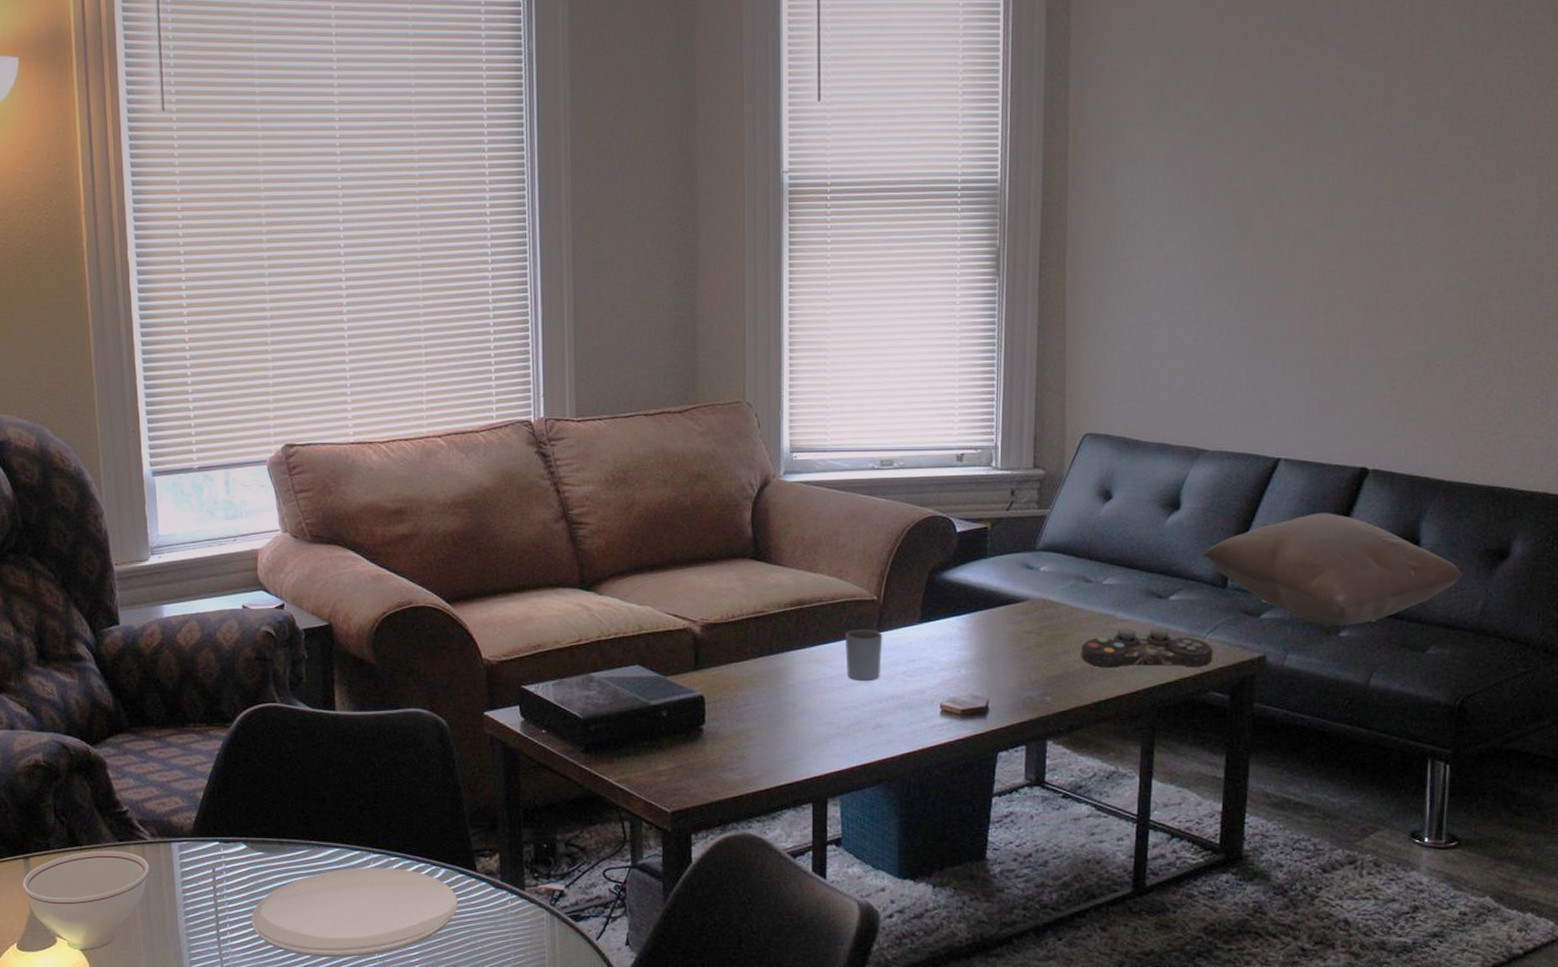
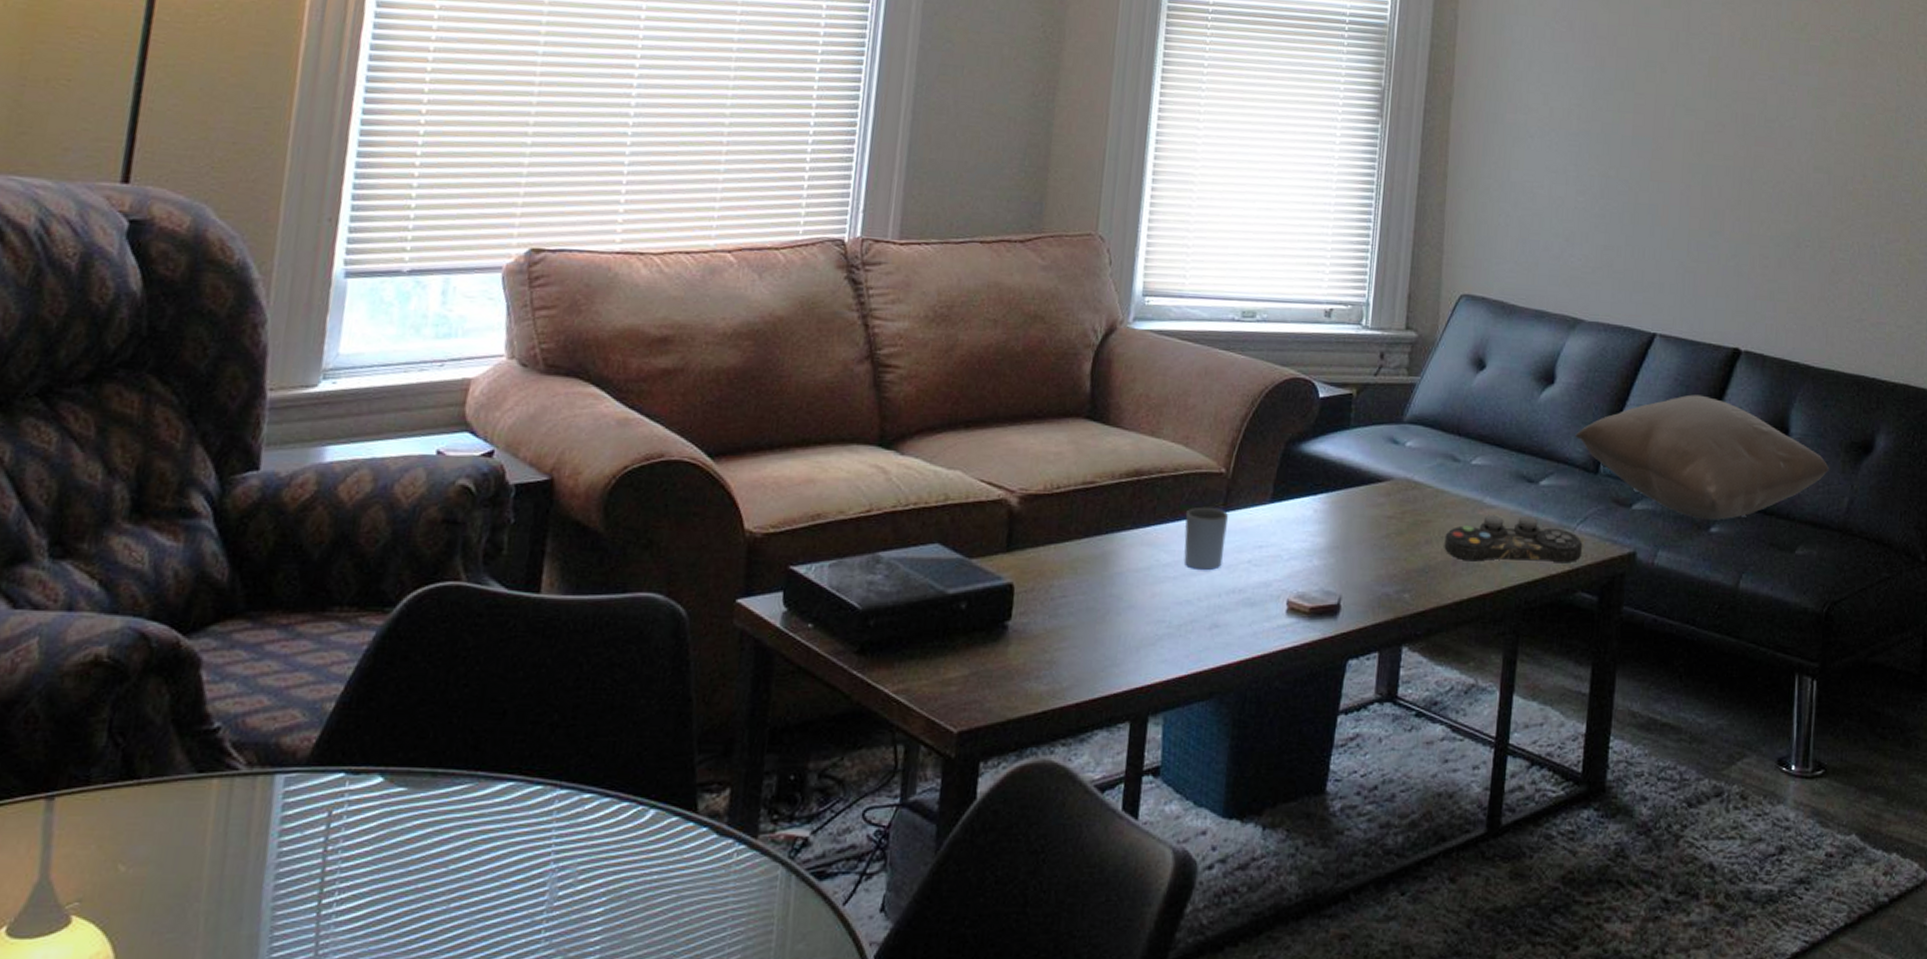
bowl: present [22,850,150,951] -> none [34,785,238,935]
plate: present [251,867,458,958] -> none [370,807,667,938]

